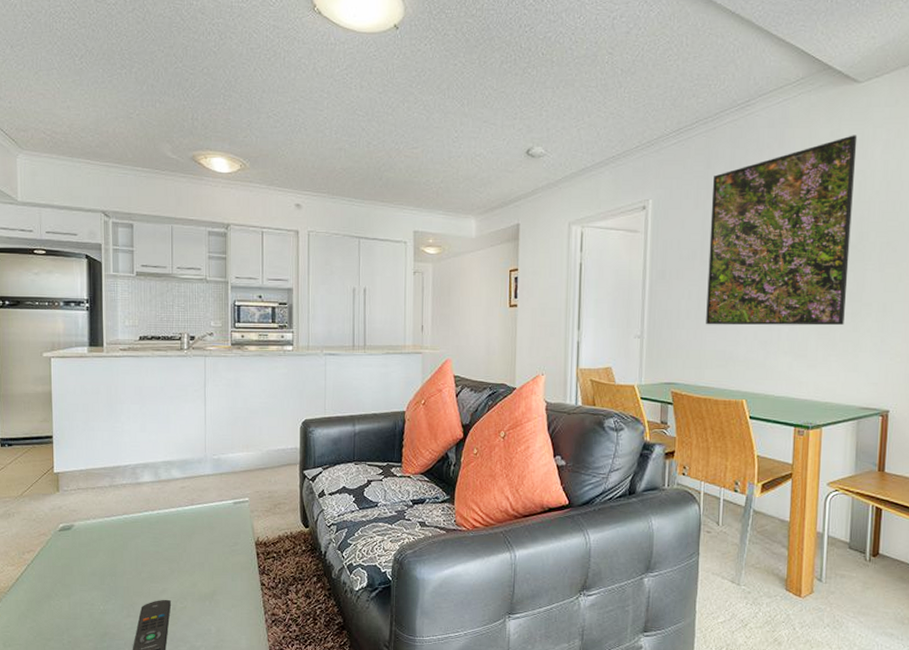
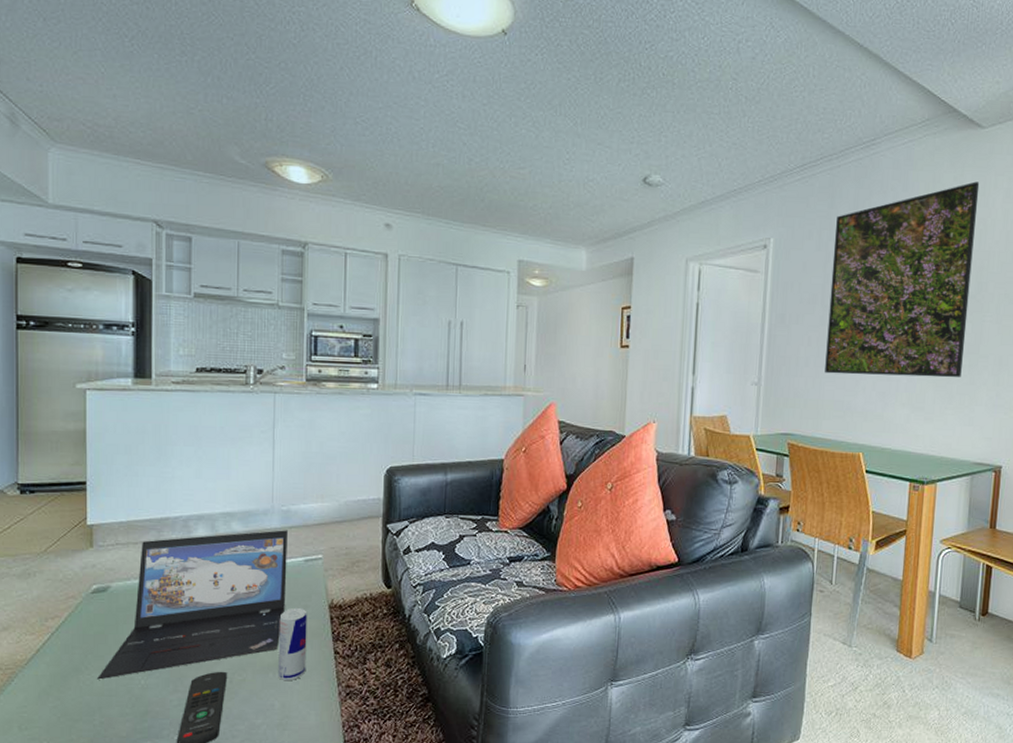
laptop: none [65,476,219,605] -> present [97,530,288,680]
beverage can: none [213,545,237,609] -> present [278,608,307,681]

